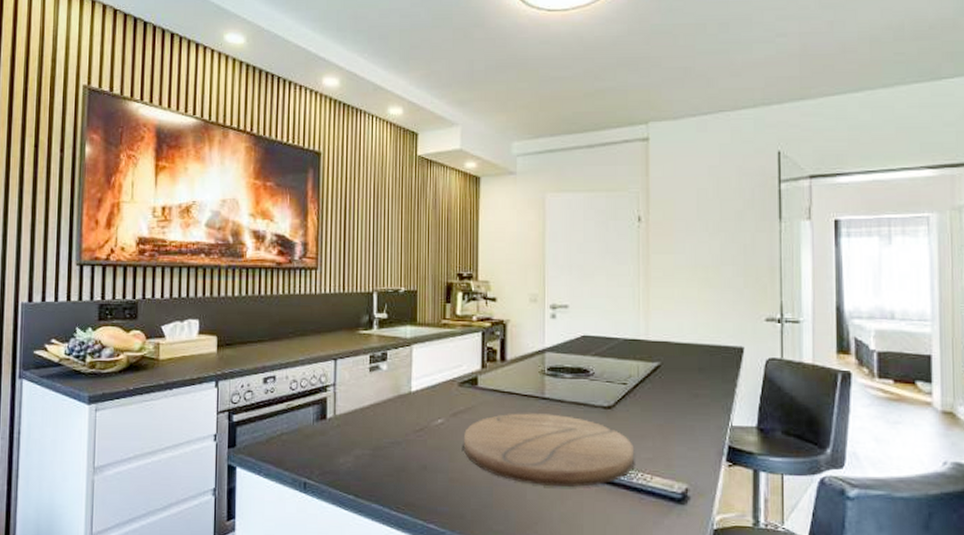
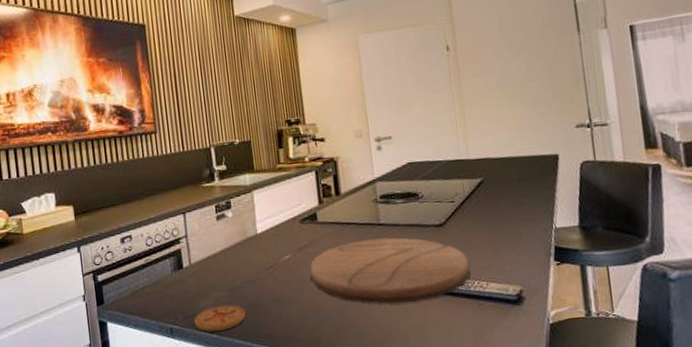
coaster: none [330,464,387,492] -> present [194,304,246,332]

